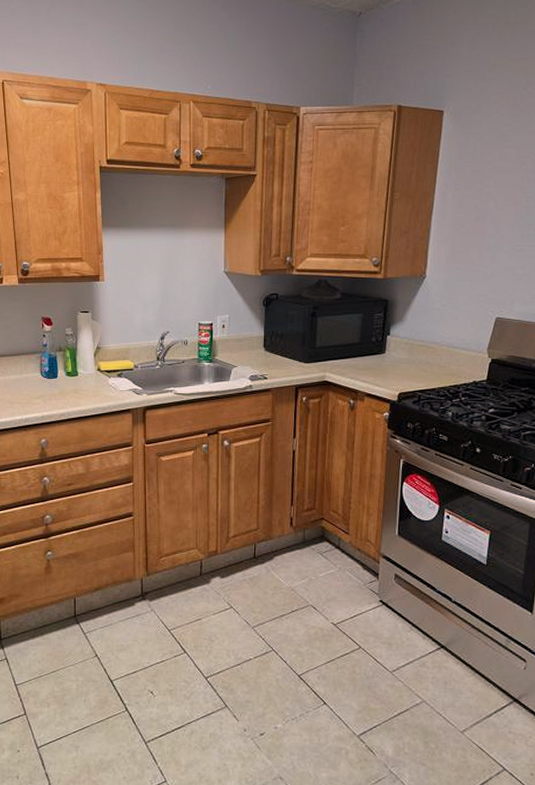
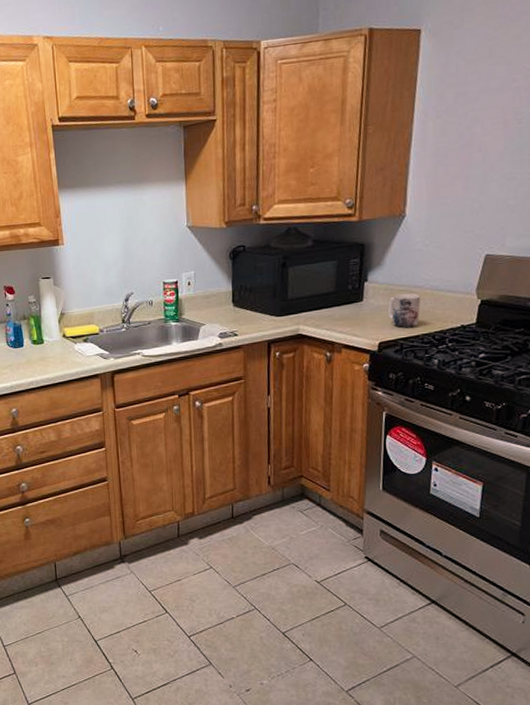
mug: none [408,348,437,380] -> present [388,293,420,327]

